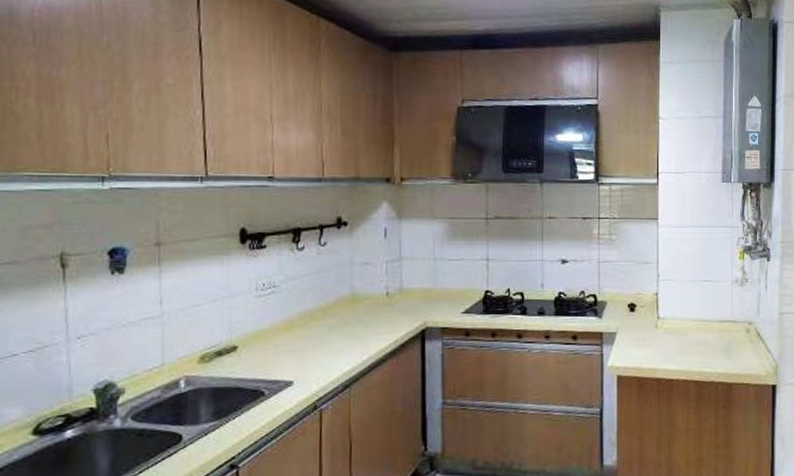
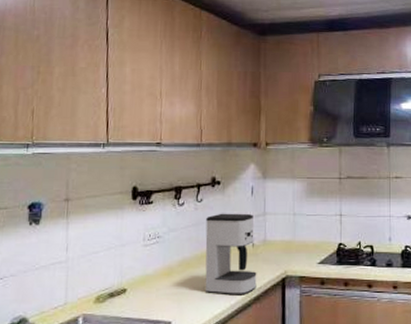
coffee maker: none [331,258,392,350] -> present [205,213,257,296]

